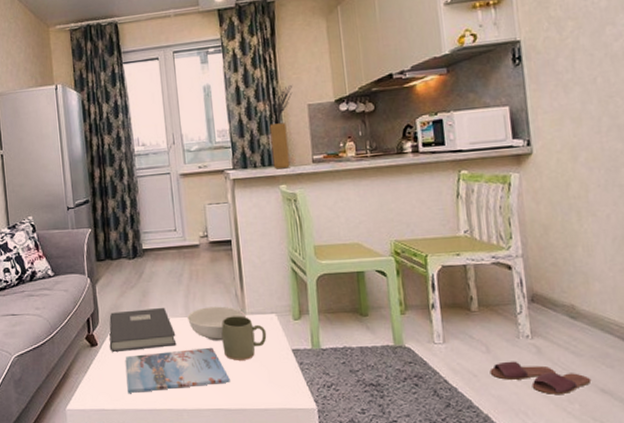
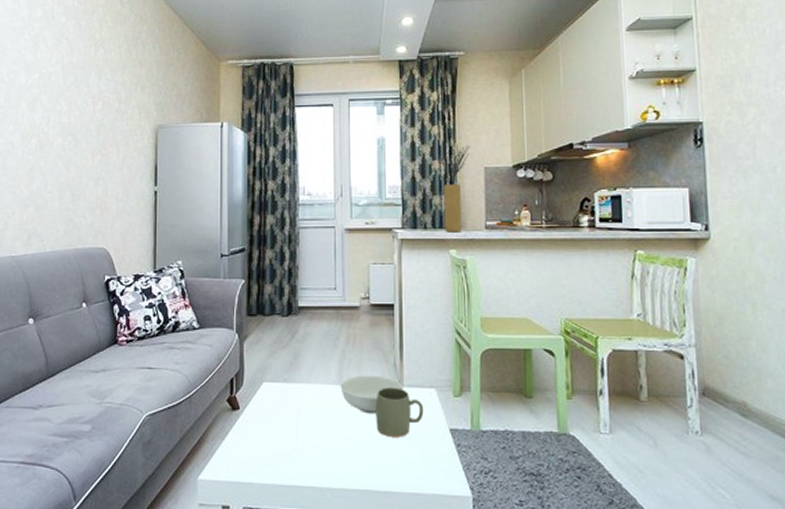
book: present [109,307,177,352] -> none [252,372,326,418]
magazine: present [126,347,230,393] -> none [268,420,381,466]
slippers: present [490,361,592,394] -> none [656,458,761,498]

